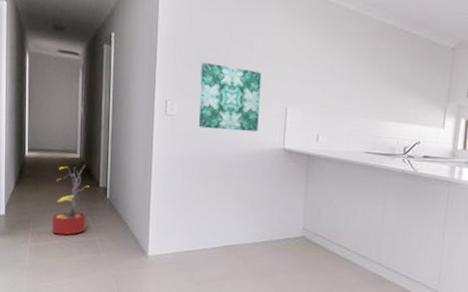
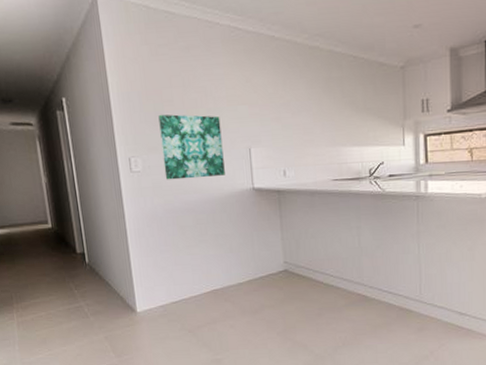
decorative plant: present [51,164,90,236] -> none [31,232,71,306]

